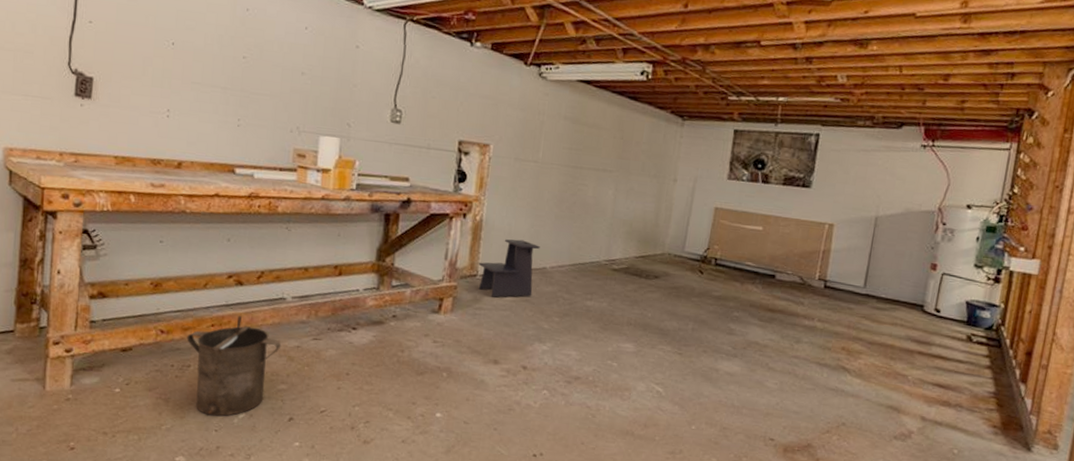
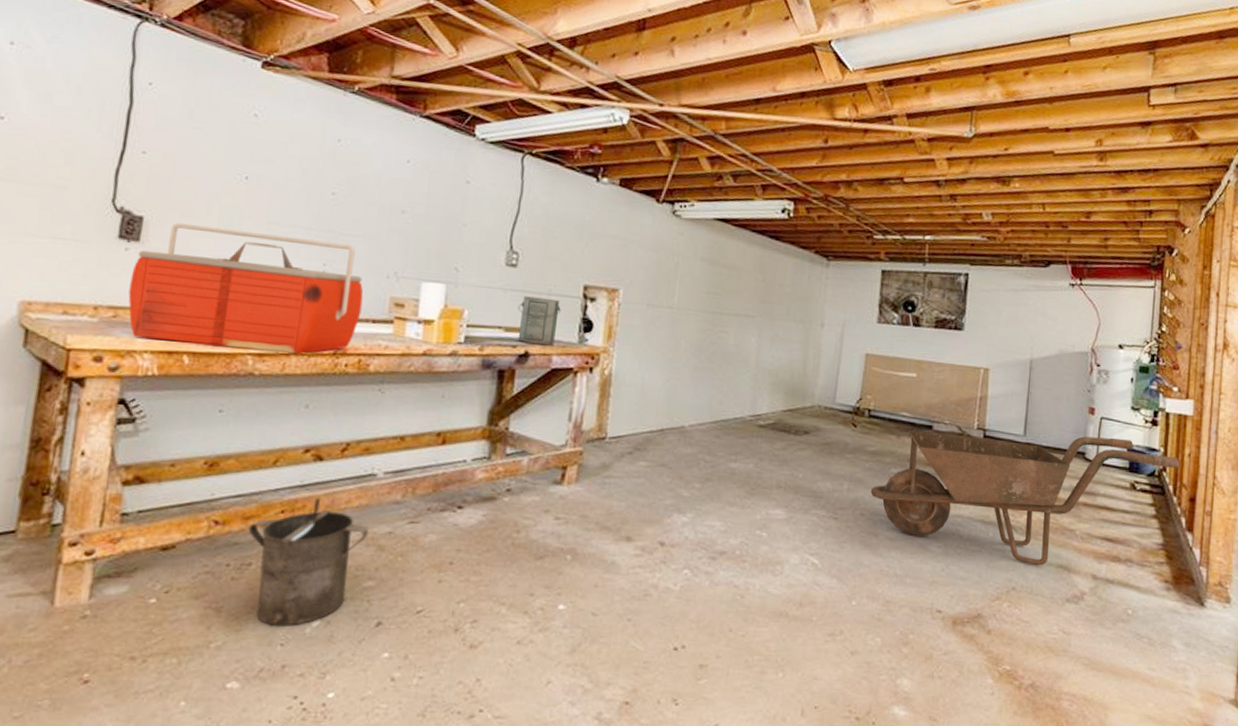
cooler: none [85,82,272,197] -> present [128,222,364,355]
paint can: none [401,149,439,194] -> present [517,296,561,346]
step stool: present [478,239,540,298] -> none [607,395,677,463]
wheelbarrow: none [713,277,1020,406] -> present [870,429,1180,566]

